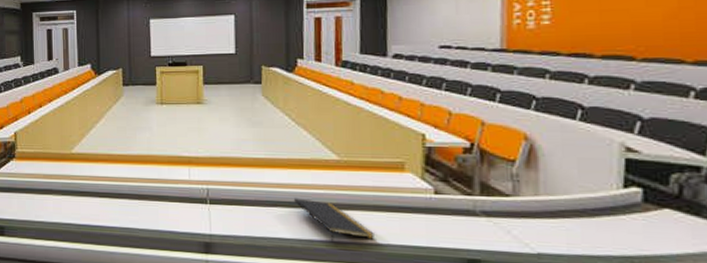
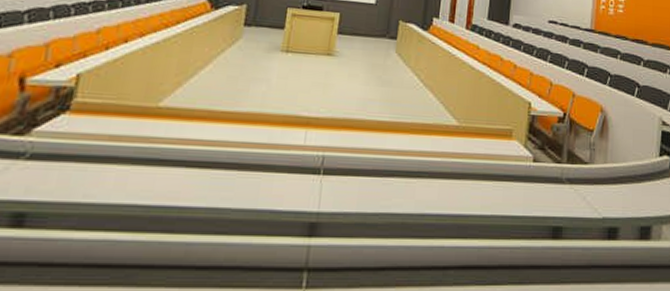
notepad: present [294,198,376,241] -> none [412,167,482,215]

